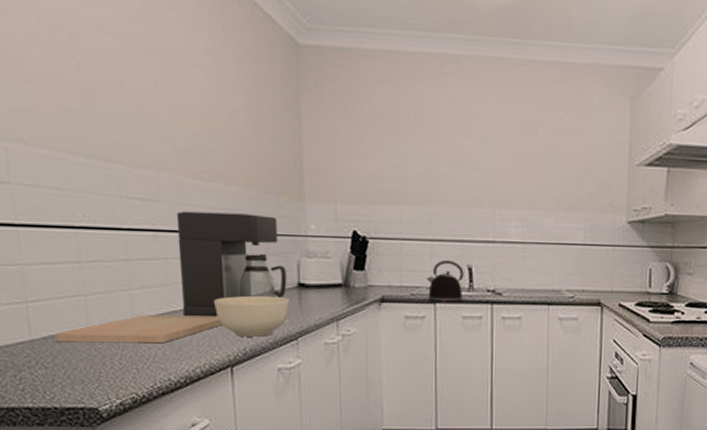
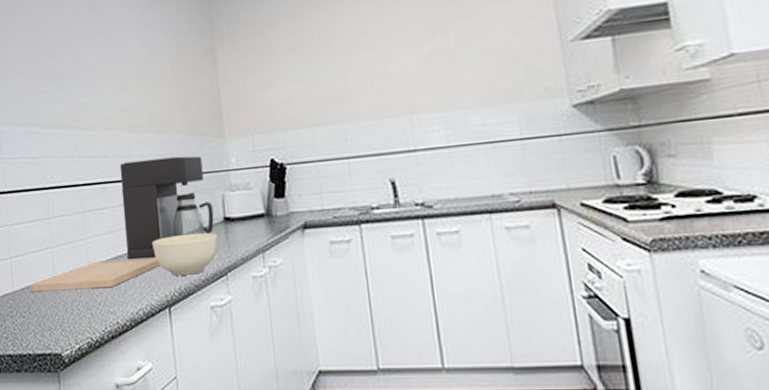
kettle: present [425,260,465,304] -> none [347,176,392,225]

